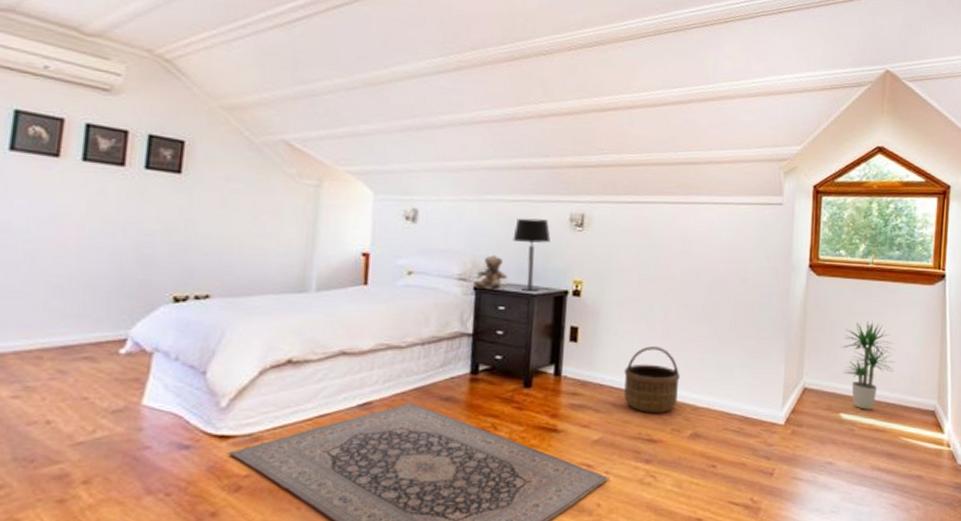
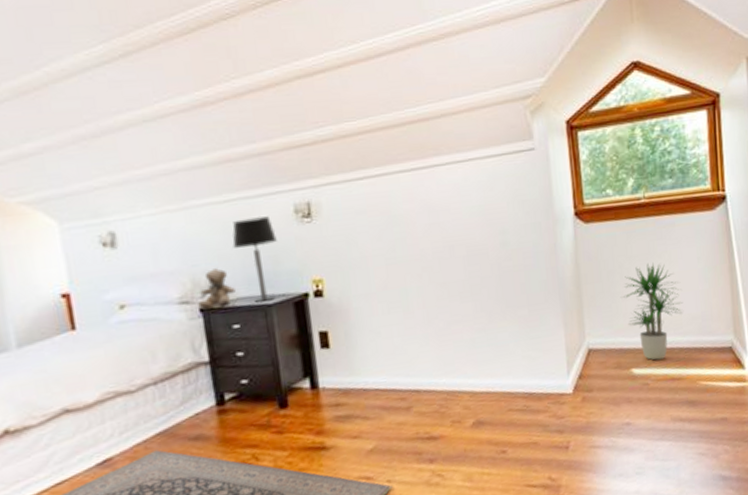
basket: present [624,346,680,413] -> none [388,335,453,410]

